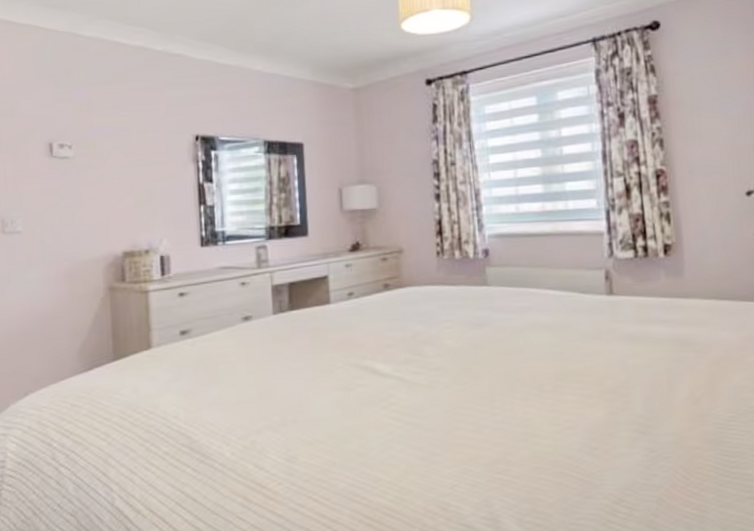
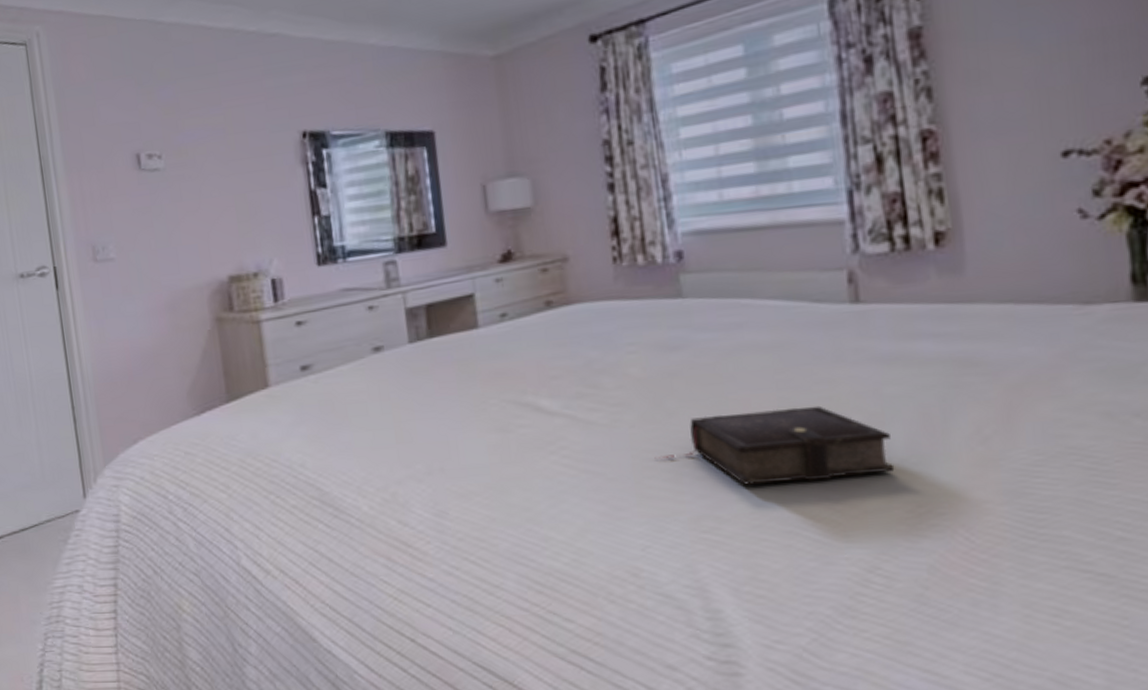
book: none [462,373,636,435] -> present [654,405,895,485]

